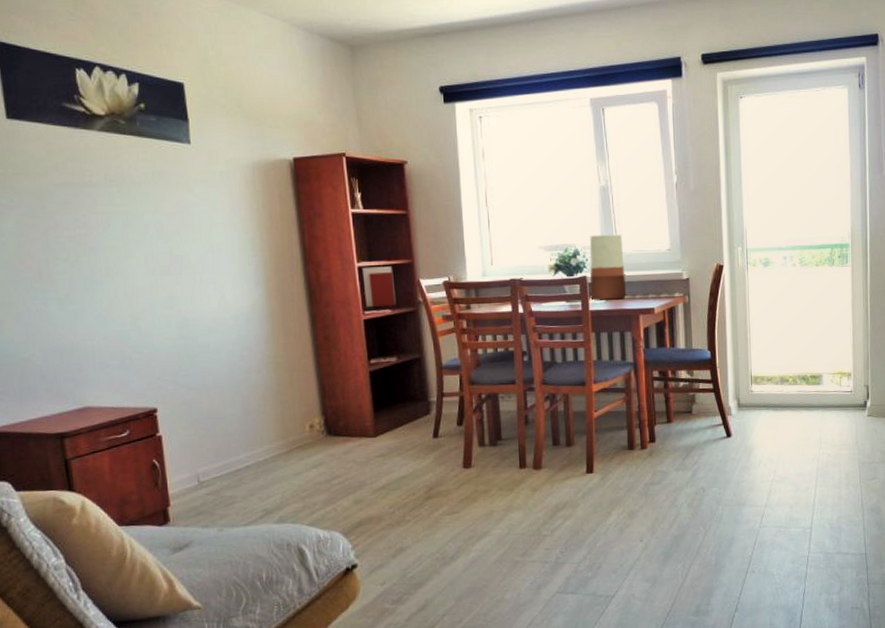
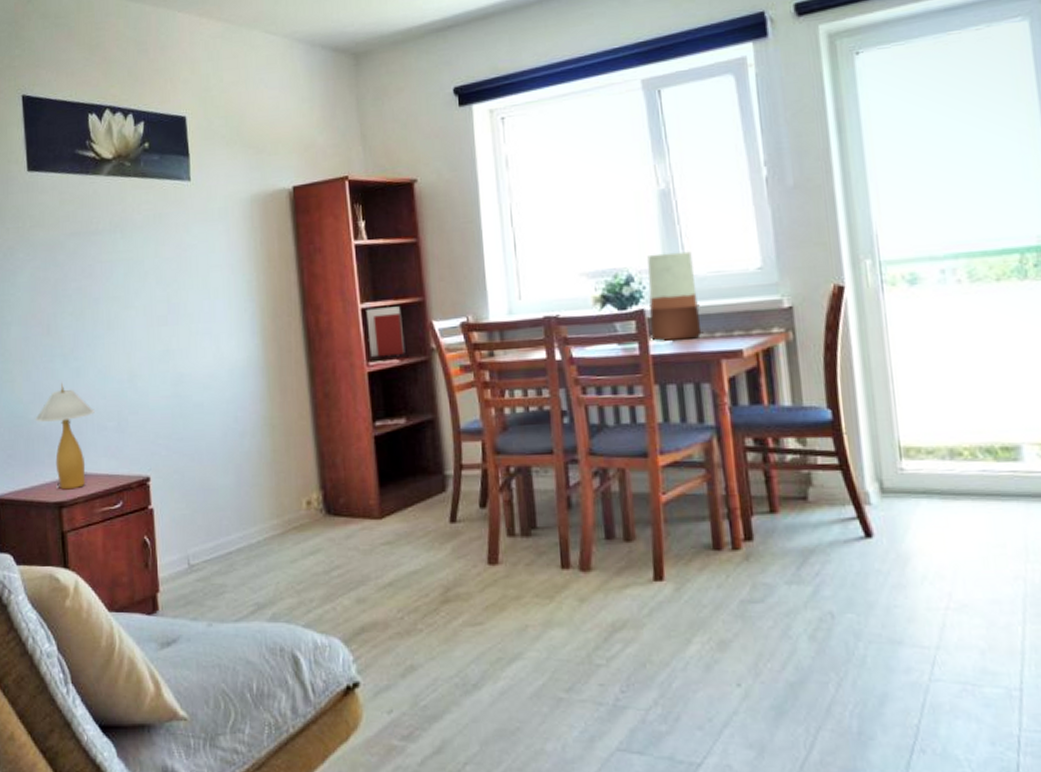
table lamp: none [29,324,96,422] -> present [35,382,95,490]

